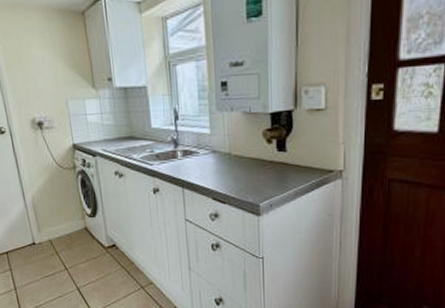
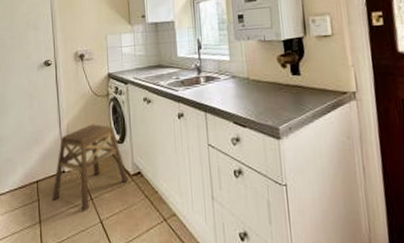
stool: none [24,197,104,280] -> present [52,124,129,211]

